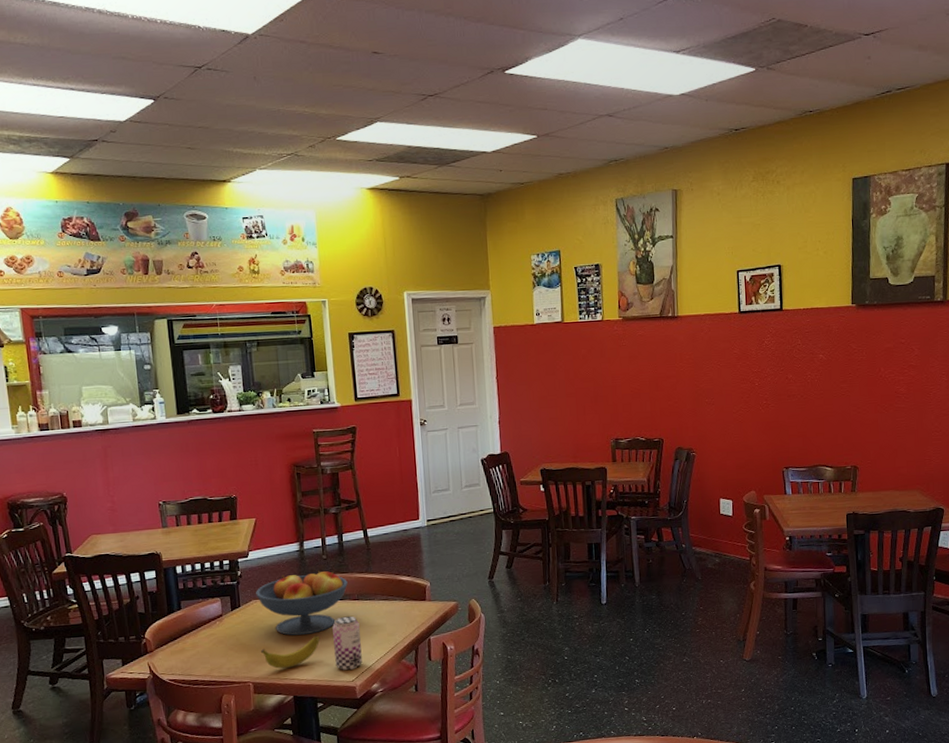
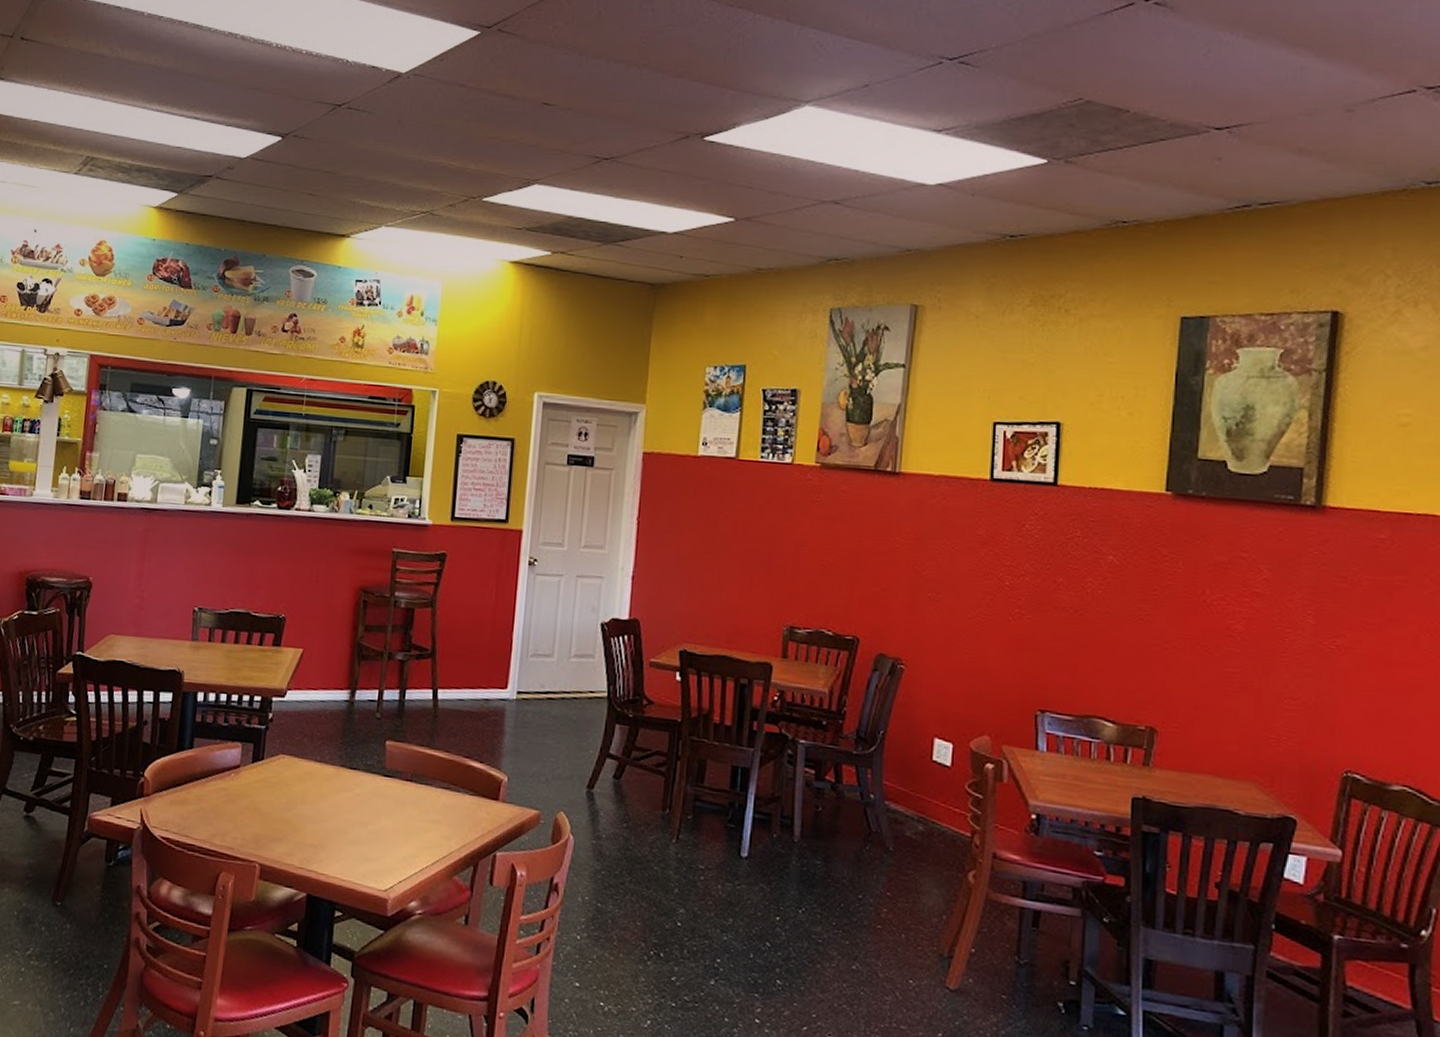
fruit bowl: present [256,571,348,636] -> none [285,728,402,815]
banana: present [261,636,320,669] -> none [278,818,353,854]
beer can: present [332,616,362,670] -> none [367,799,407,875]

